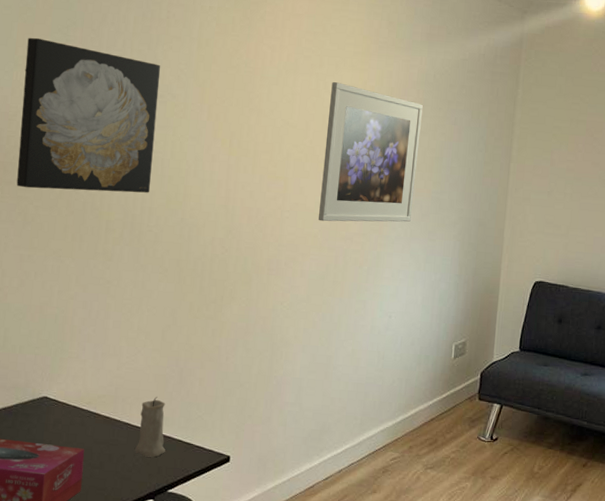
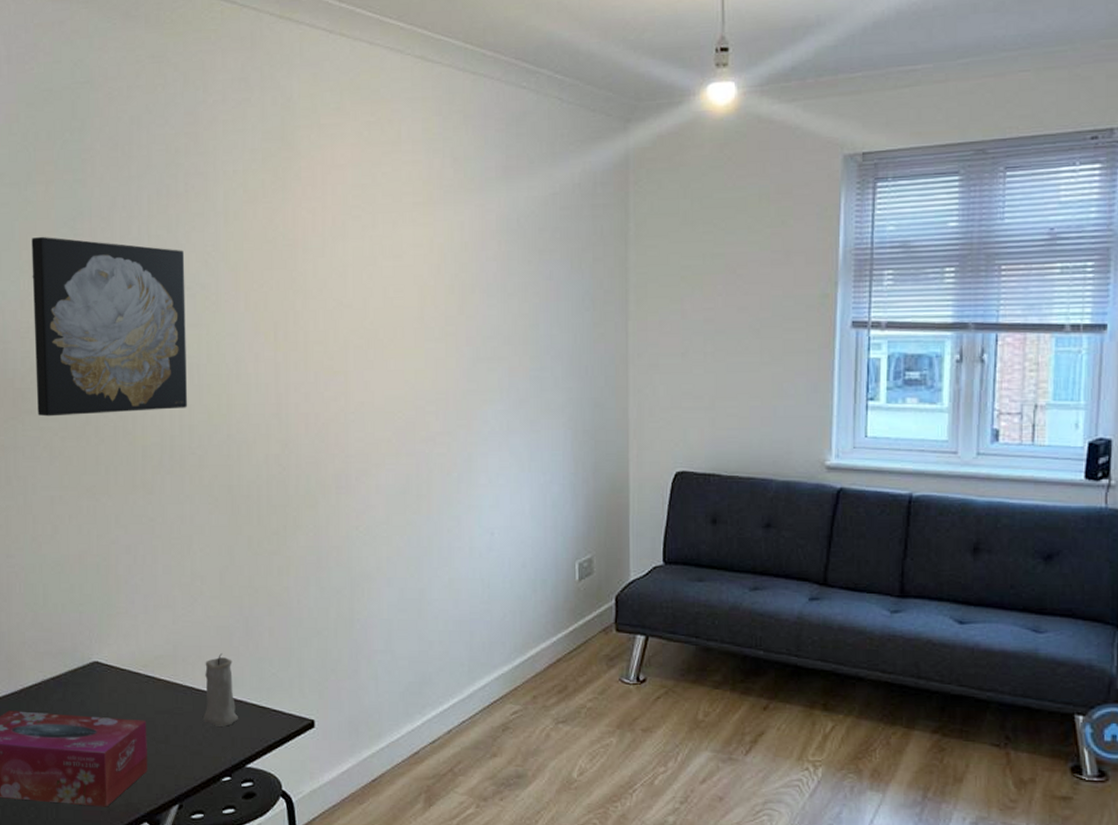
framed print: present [319,82,423,222] -> none [389,244,508,422]

